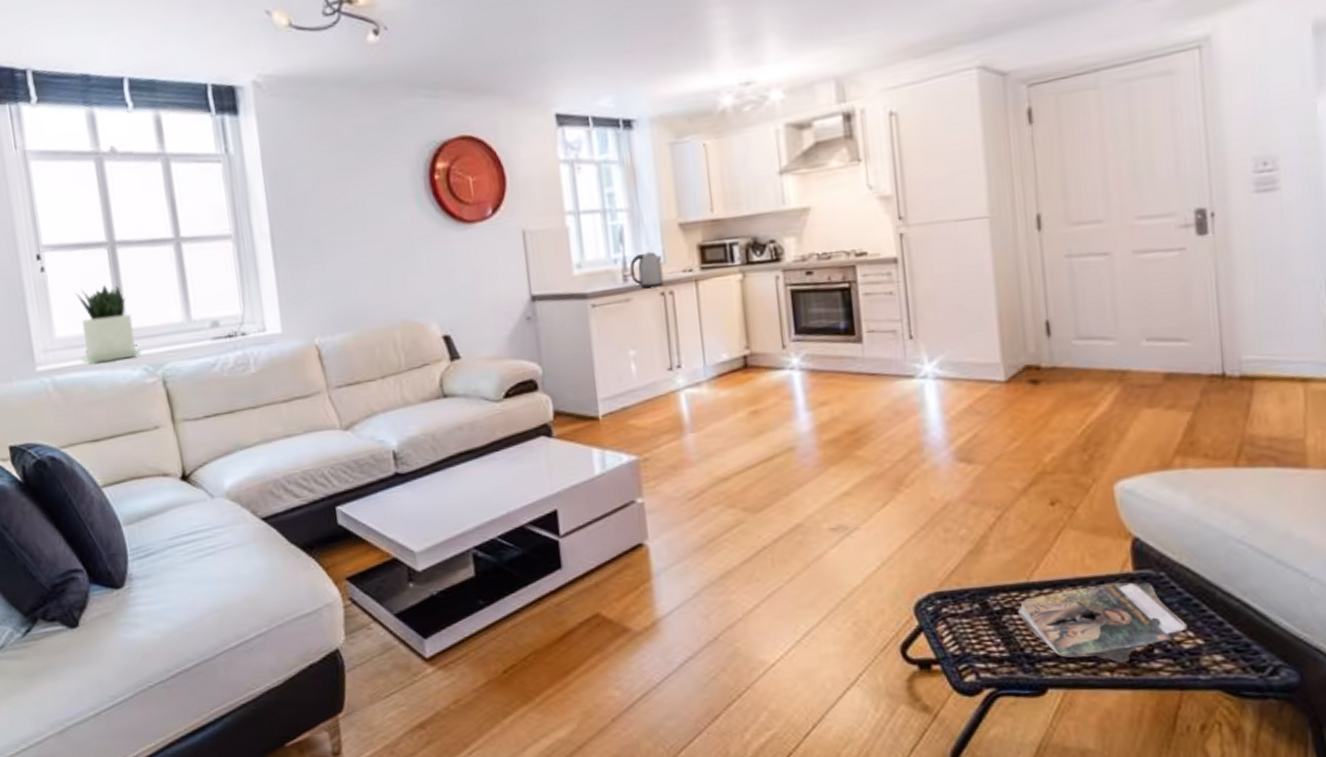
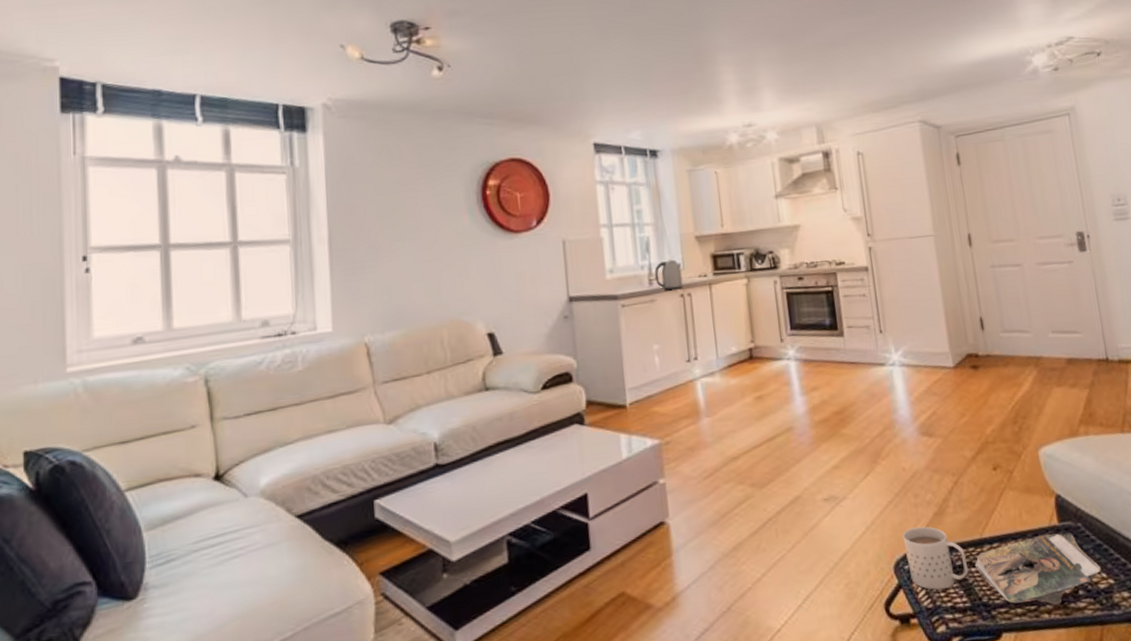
planter: present [75,285,141,364] -> none [120,286,185,364]
mug: none [927,565,1010,636] -> present [902,526,969,590]

